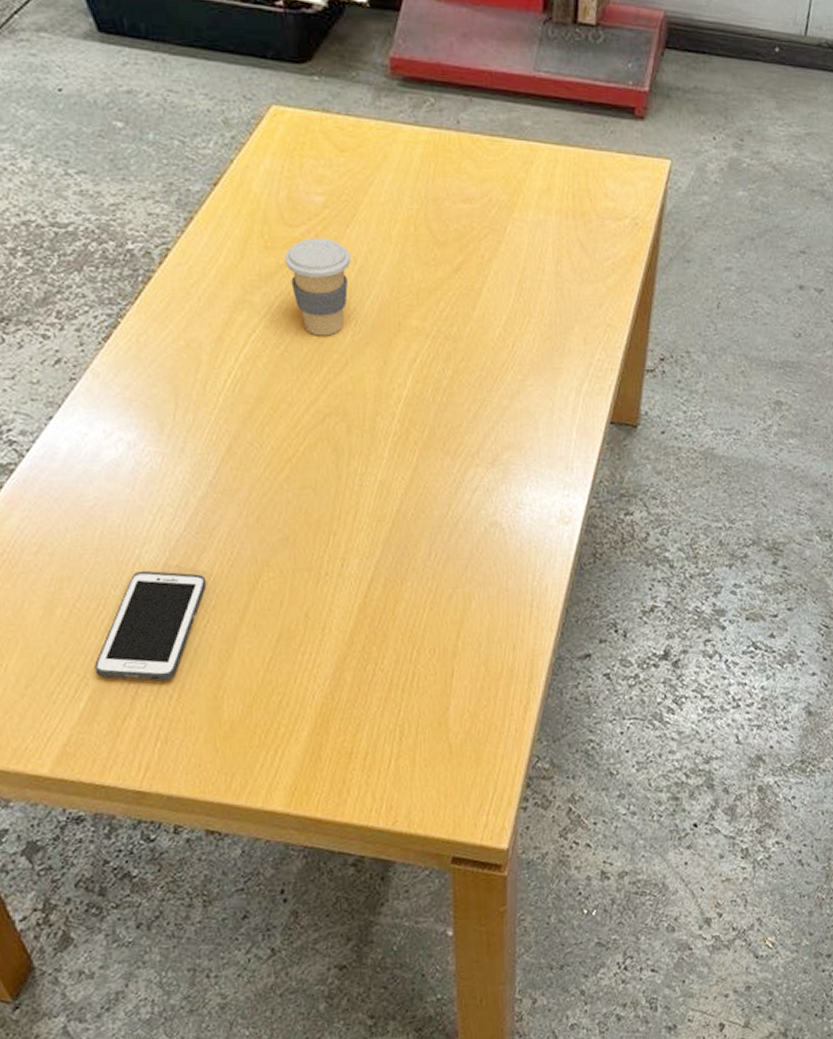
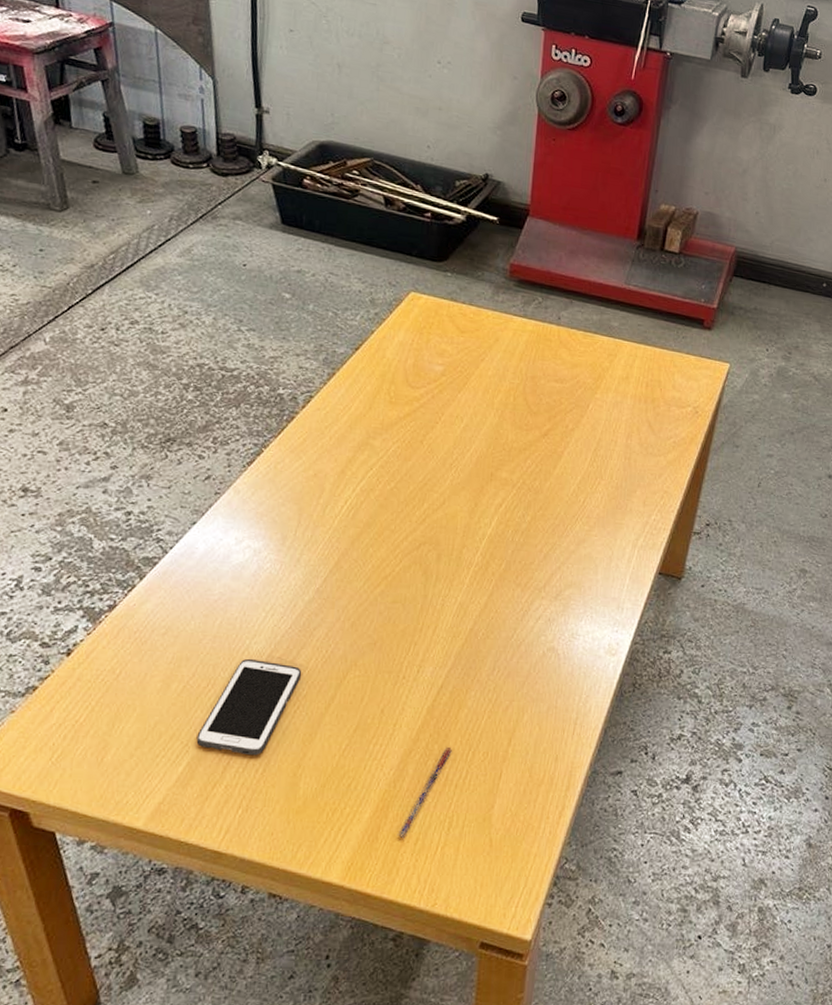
coffee cup: present [284,238,351,336] -> none [404,398,459,479]
pen: none [342,647,393,755] -> present [397,746,452,839]

